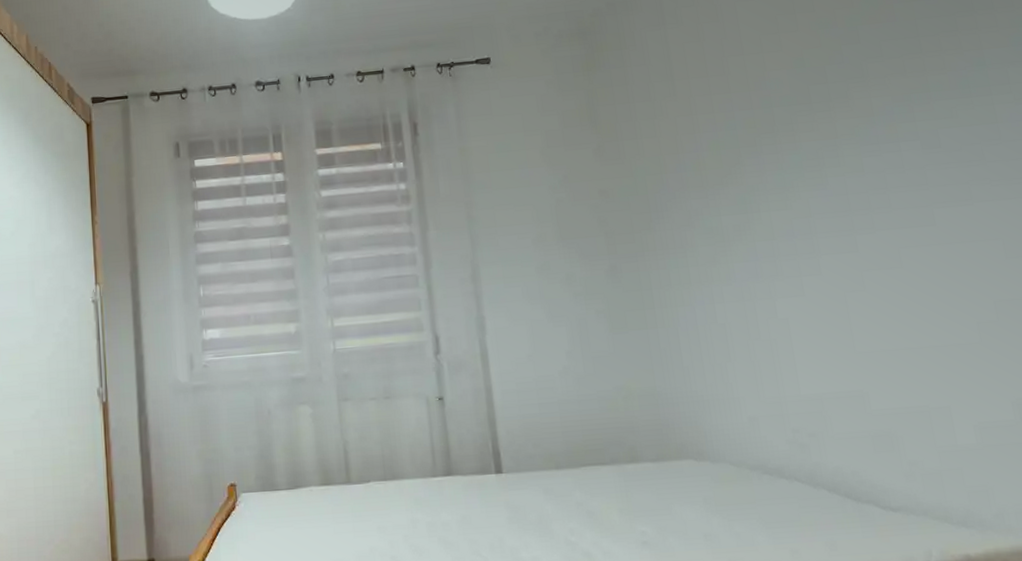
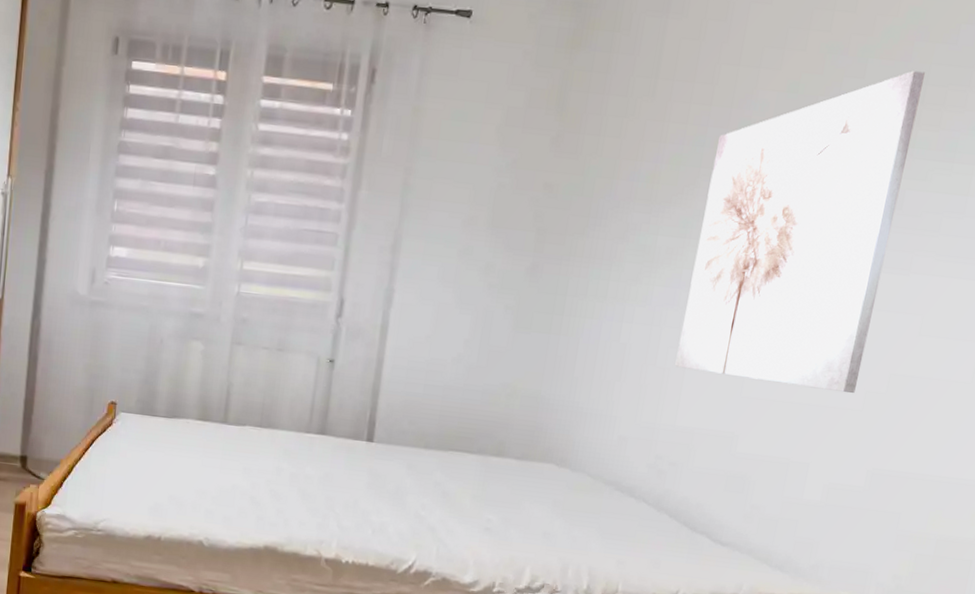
wall art: none [747,27,967,337] -> present [675,71,926,394]

